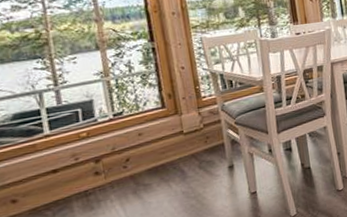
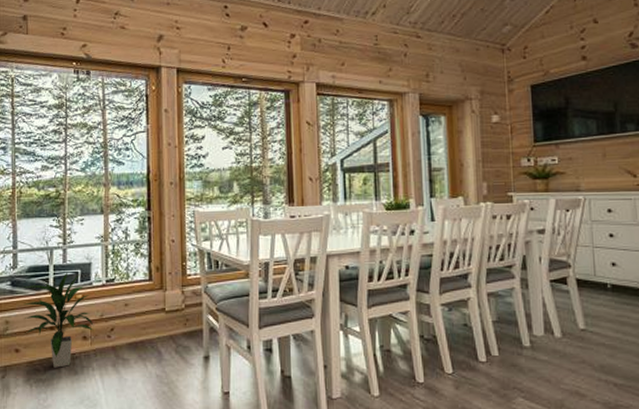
indoor plant: none [12,111,106,209] -> present [23,272,94,368]

